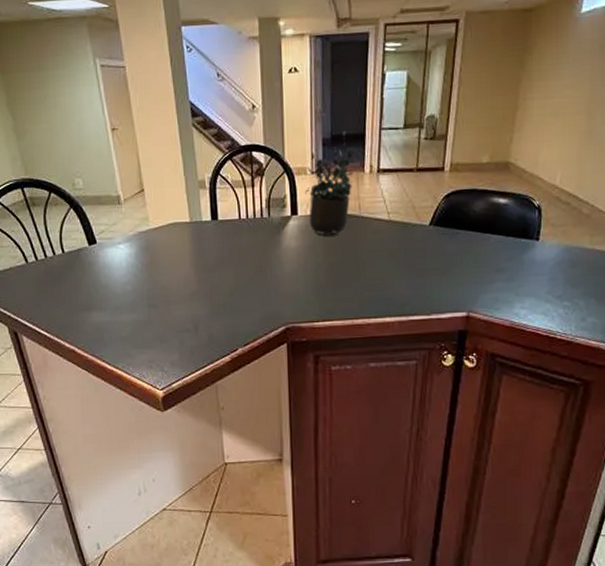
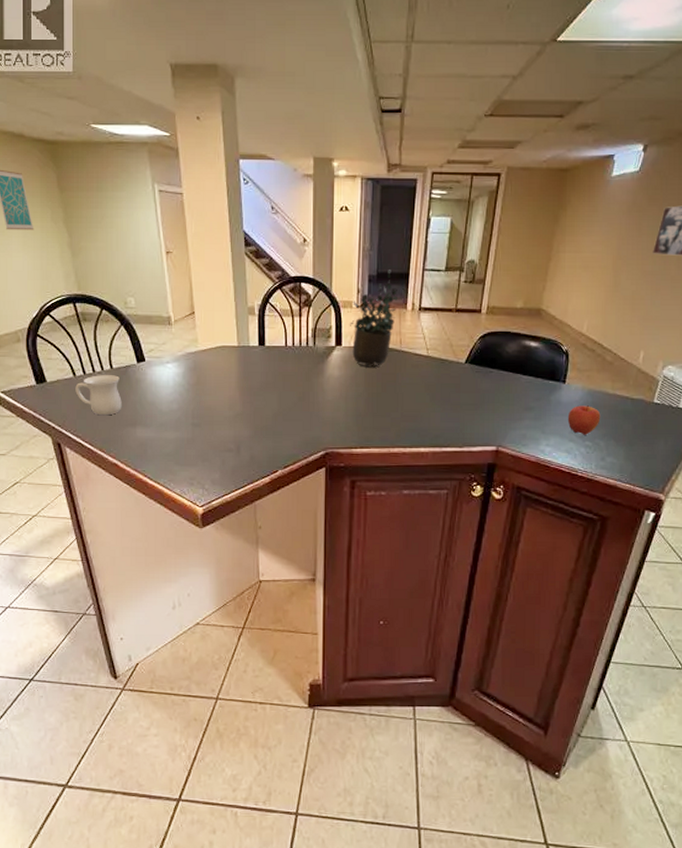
mug: none [28,259,76,302] -> present [75,375,122,416]
apple: none [543,263,579,295] -> present [567,405,601,435]

